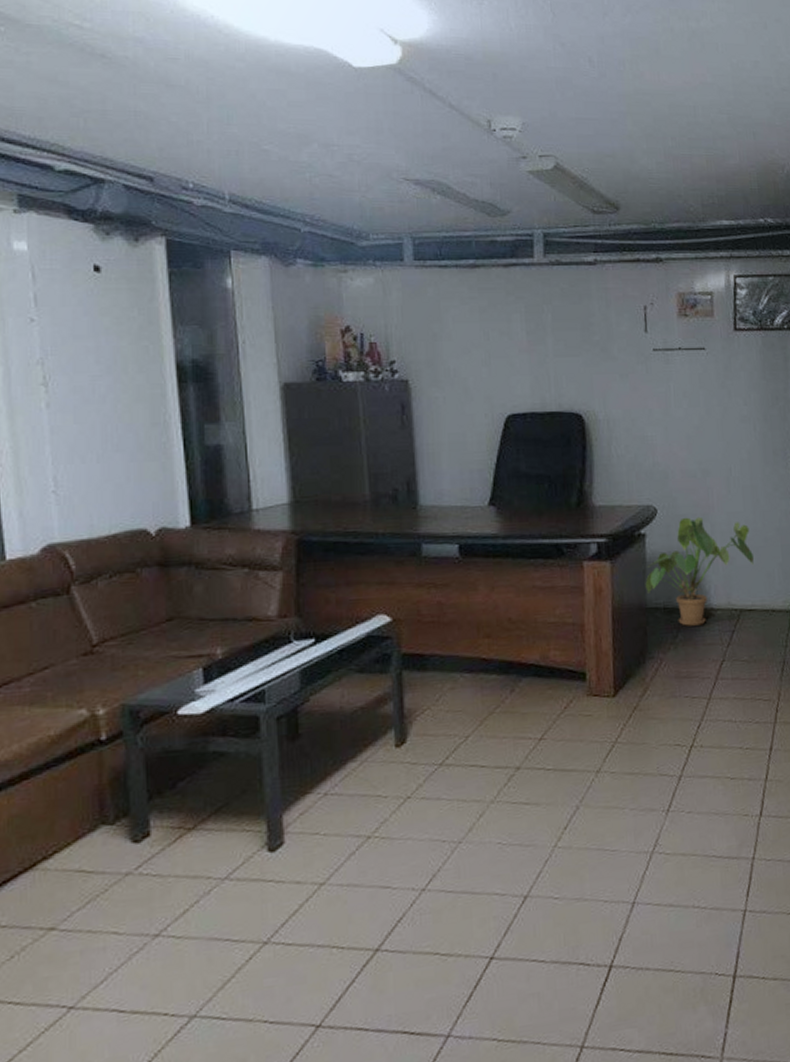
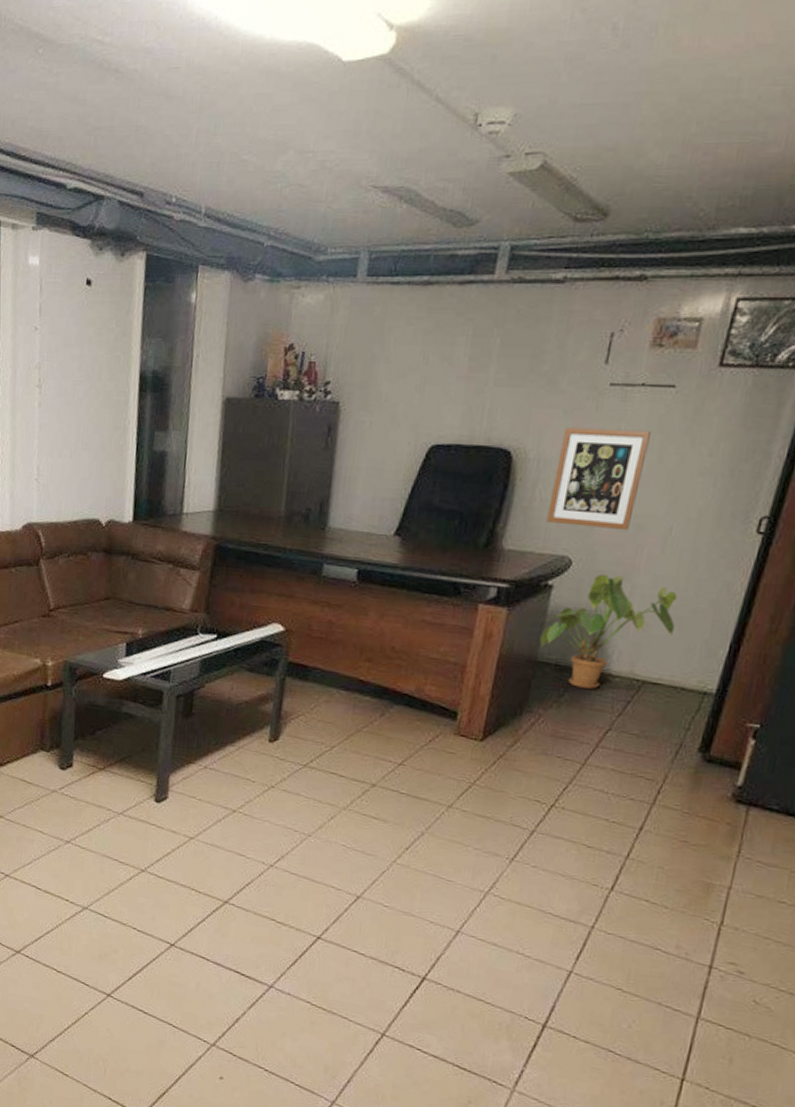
wall art: none [624,387,697,477] -> present [546,427,651,531]

